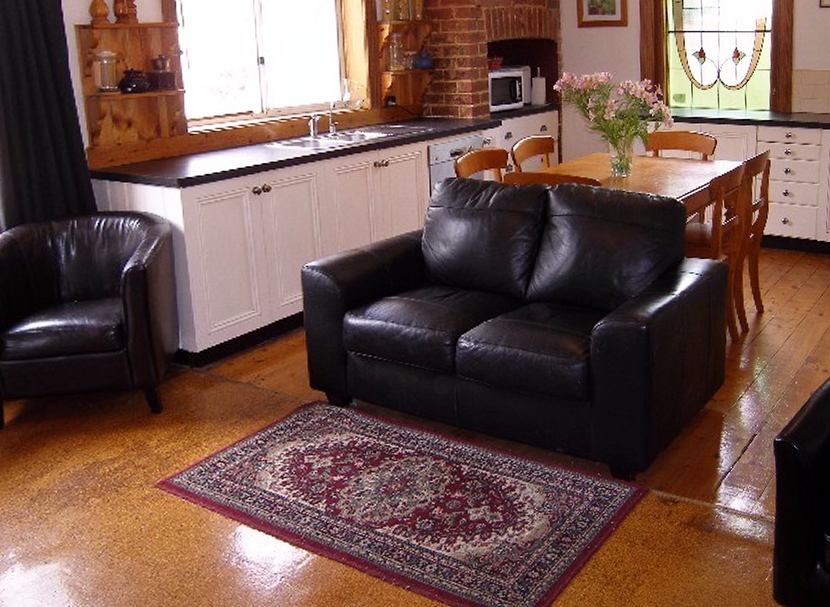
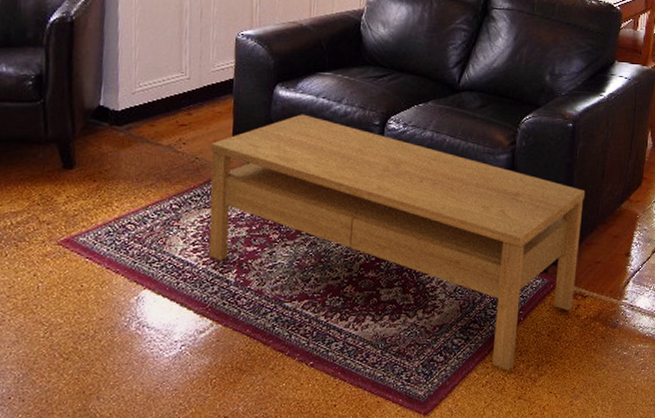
coffee table: none [288,340,667,583] -> present [209,114,586,371]

